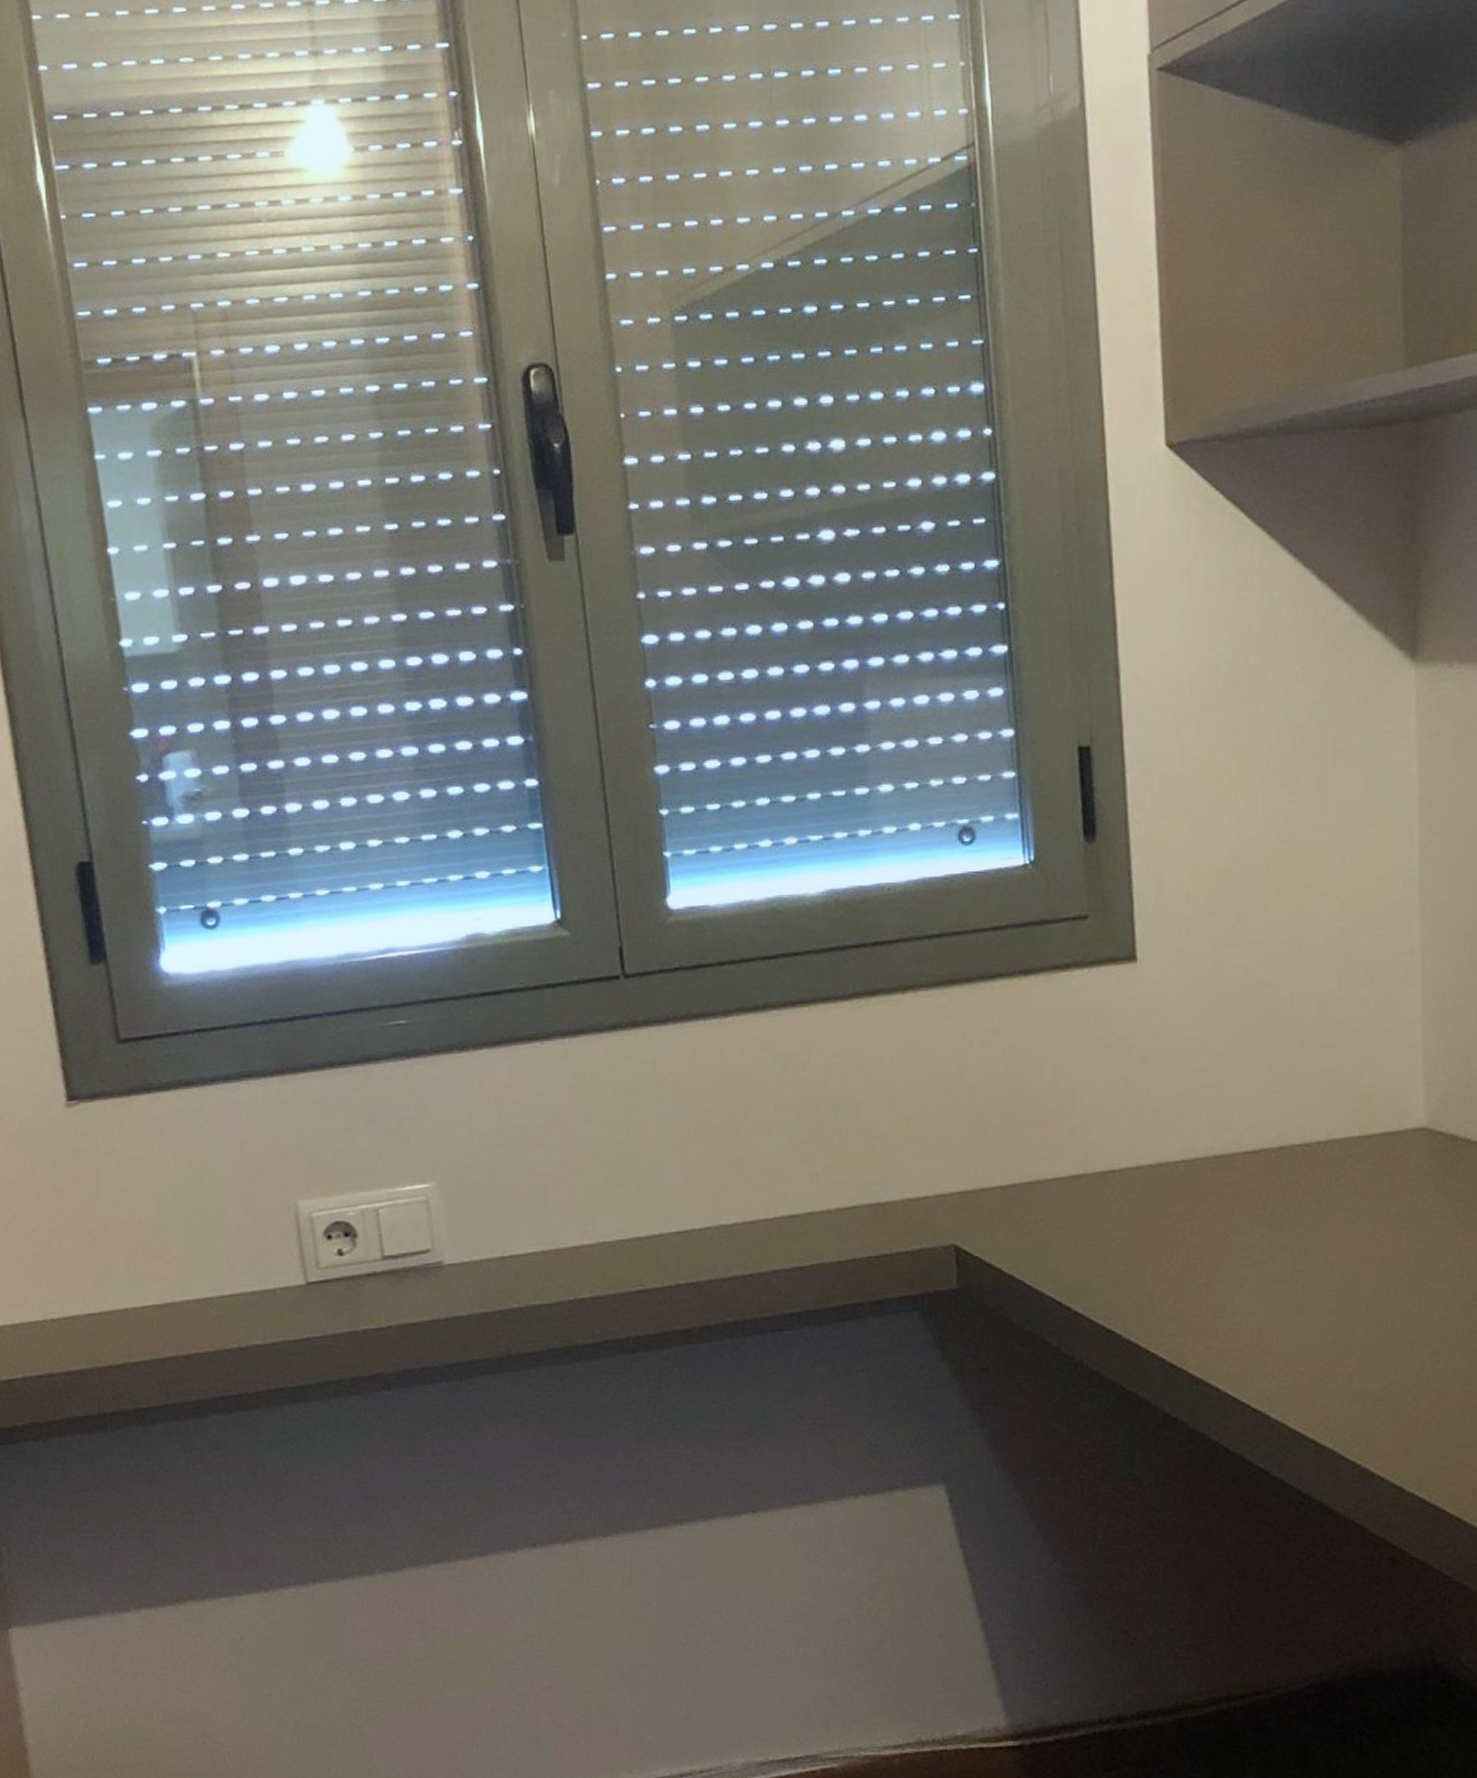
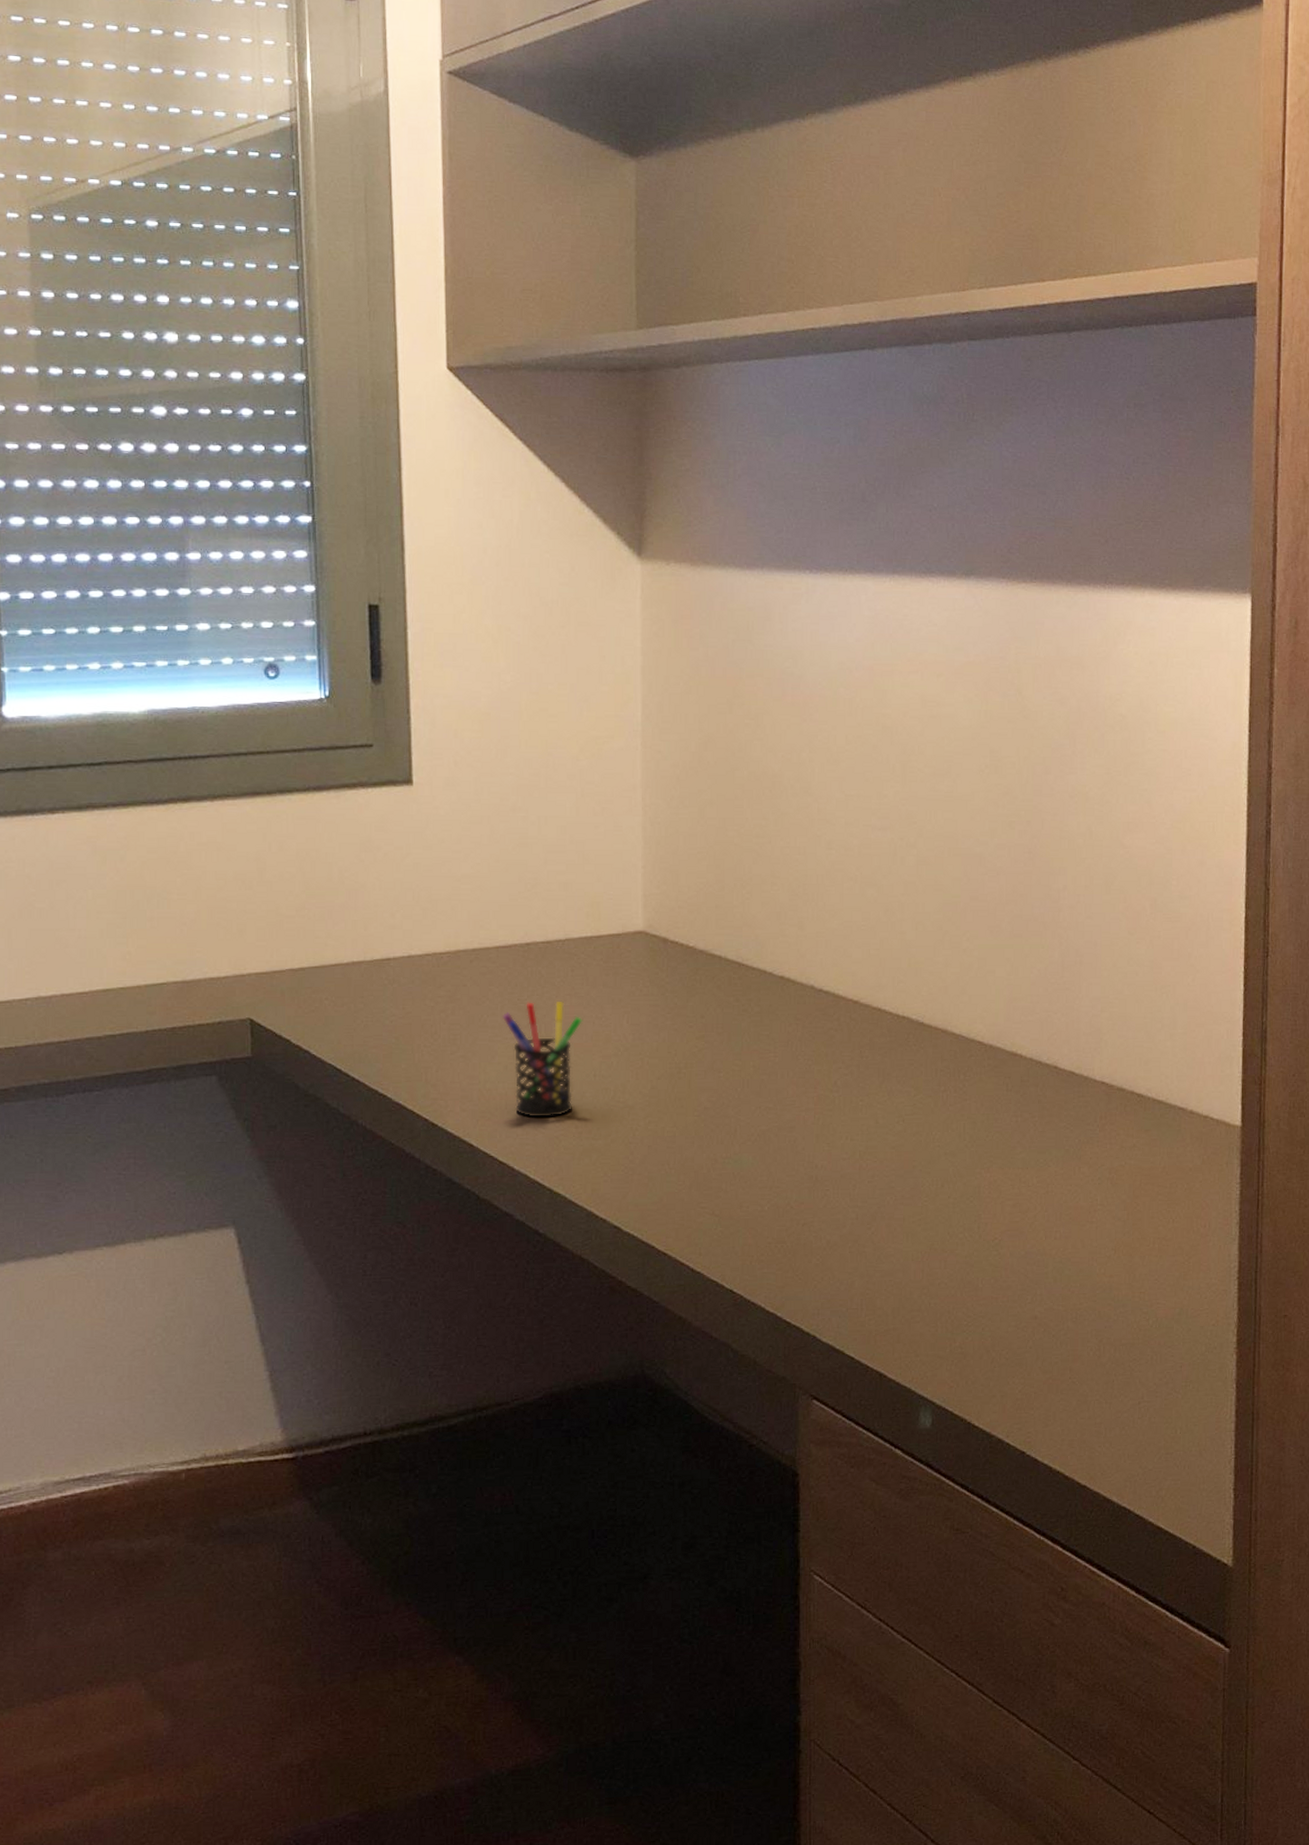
pen holder: none [1251,1215,1352,1356] -> present [502,1001,583,1118]

